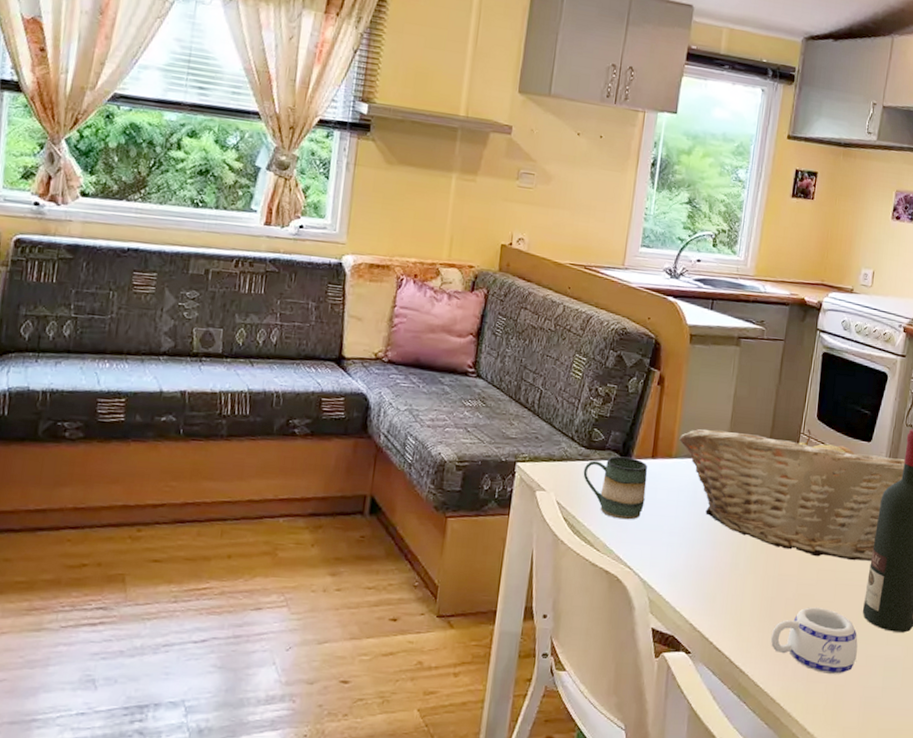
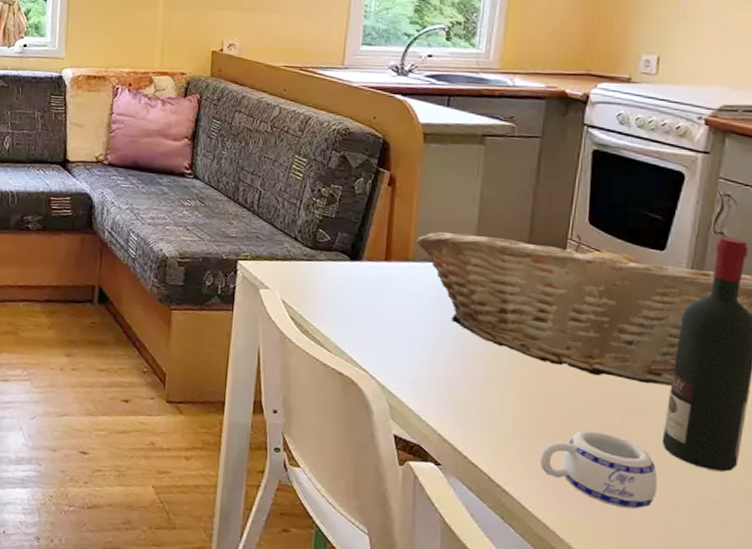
mug: present [583,456,648,520] -> none [309,257,381,323]

